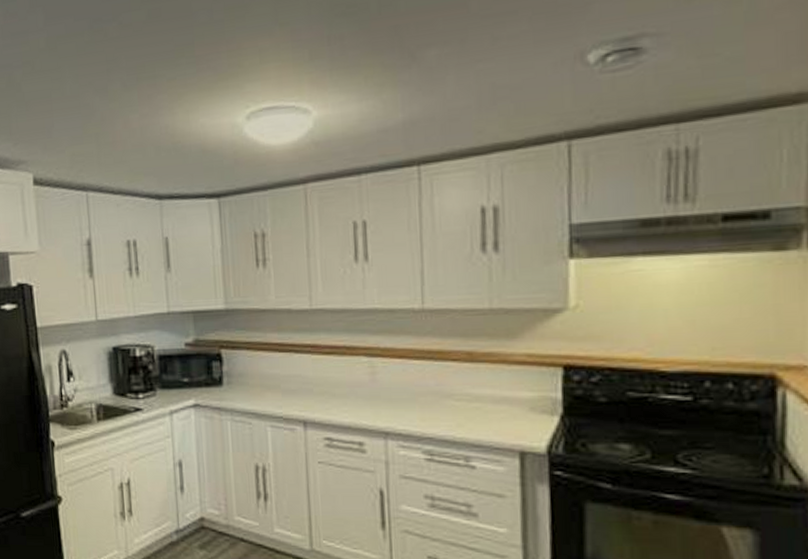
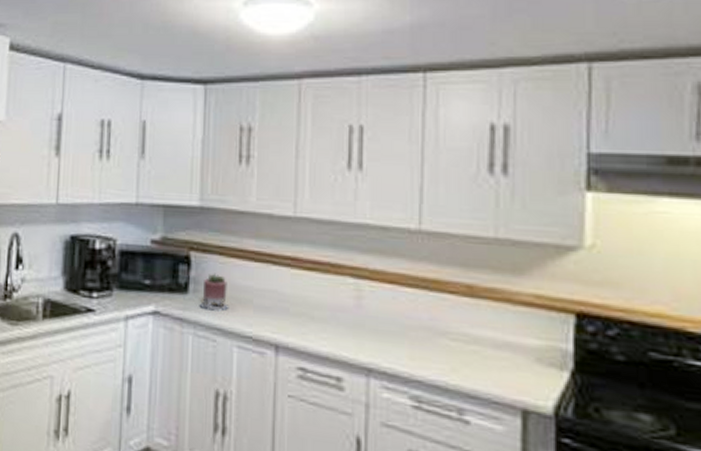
succulent planter: none [233,366,260,400] -> present [199,273,229,312]

